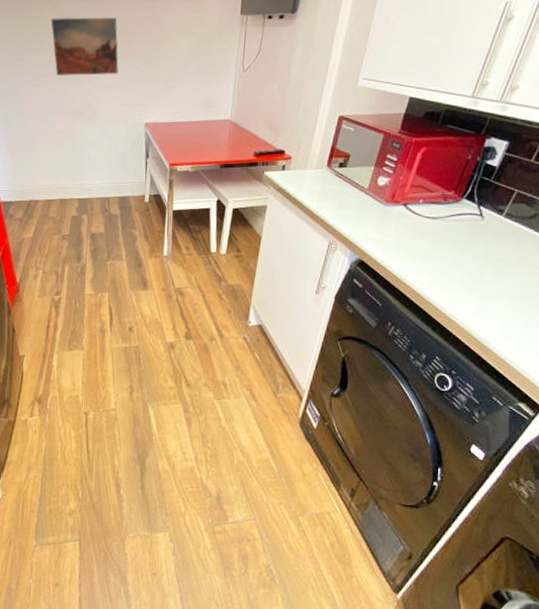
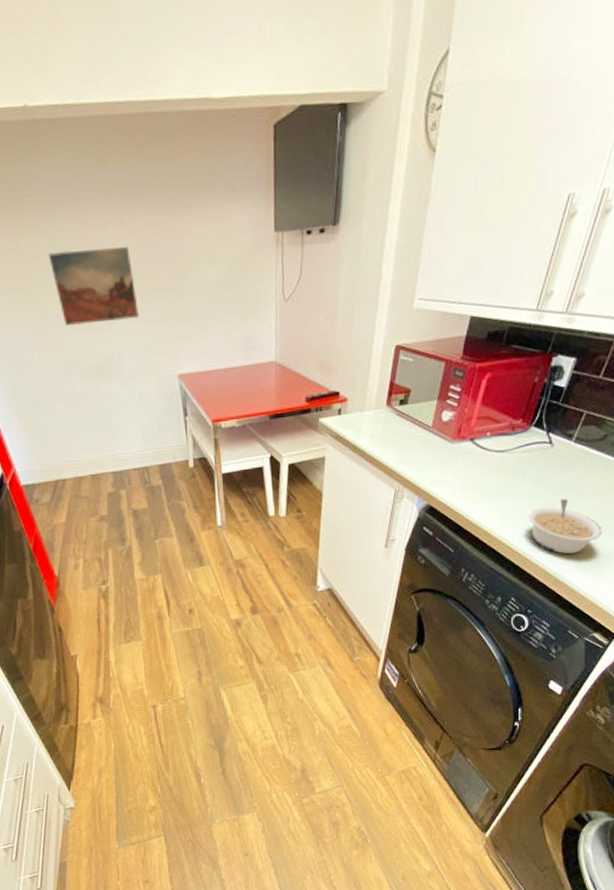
legume: none [456,268,531,322] -> present [528,499,603,555]

